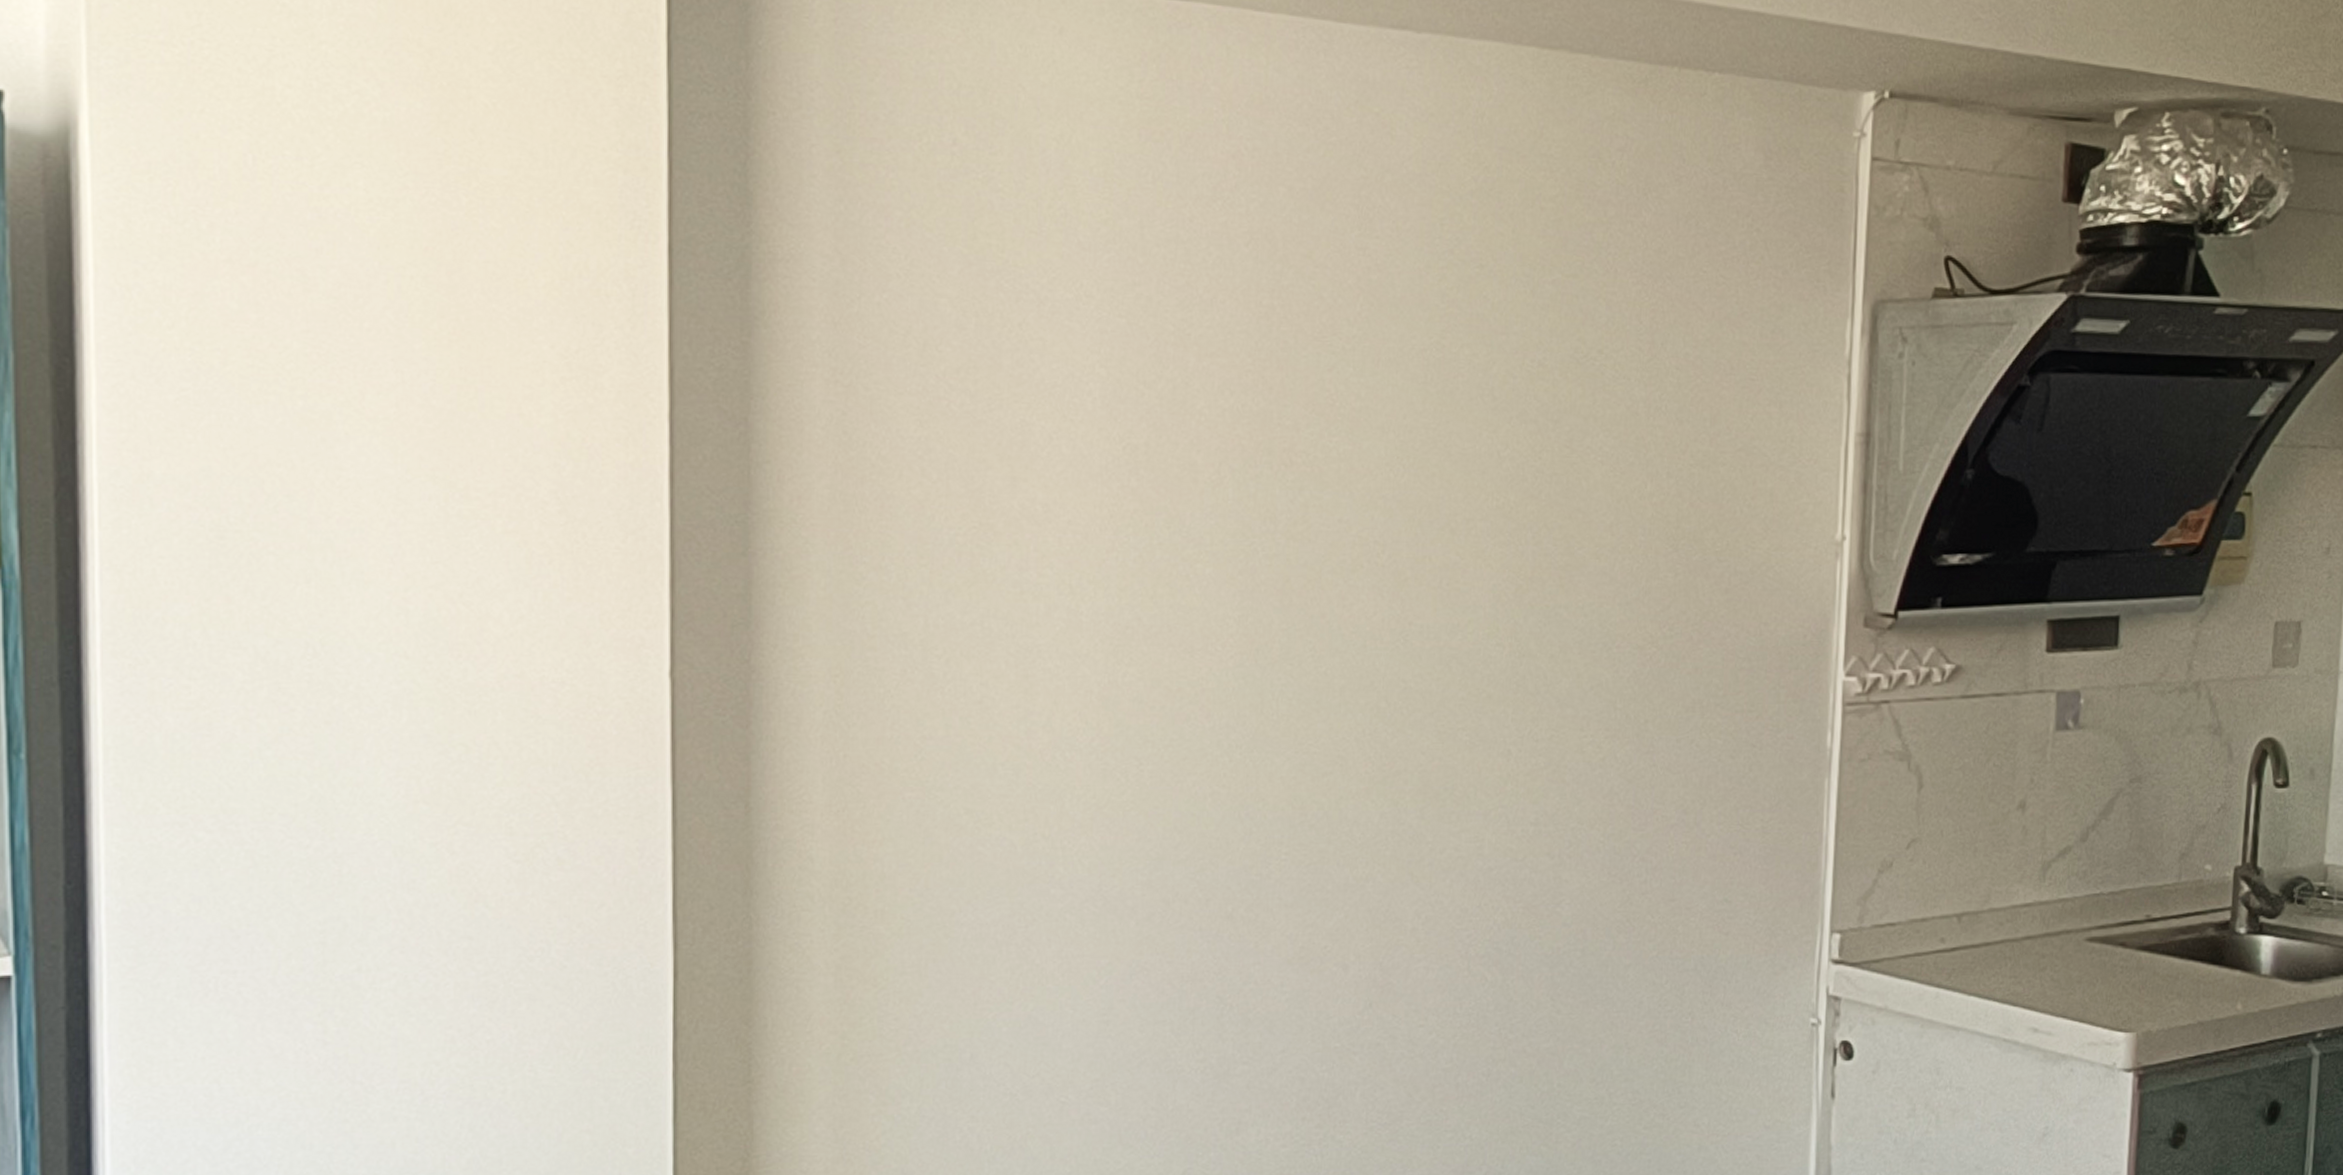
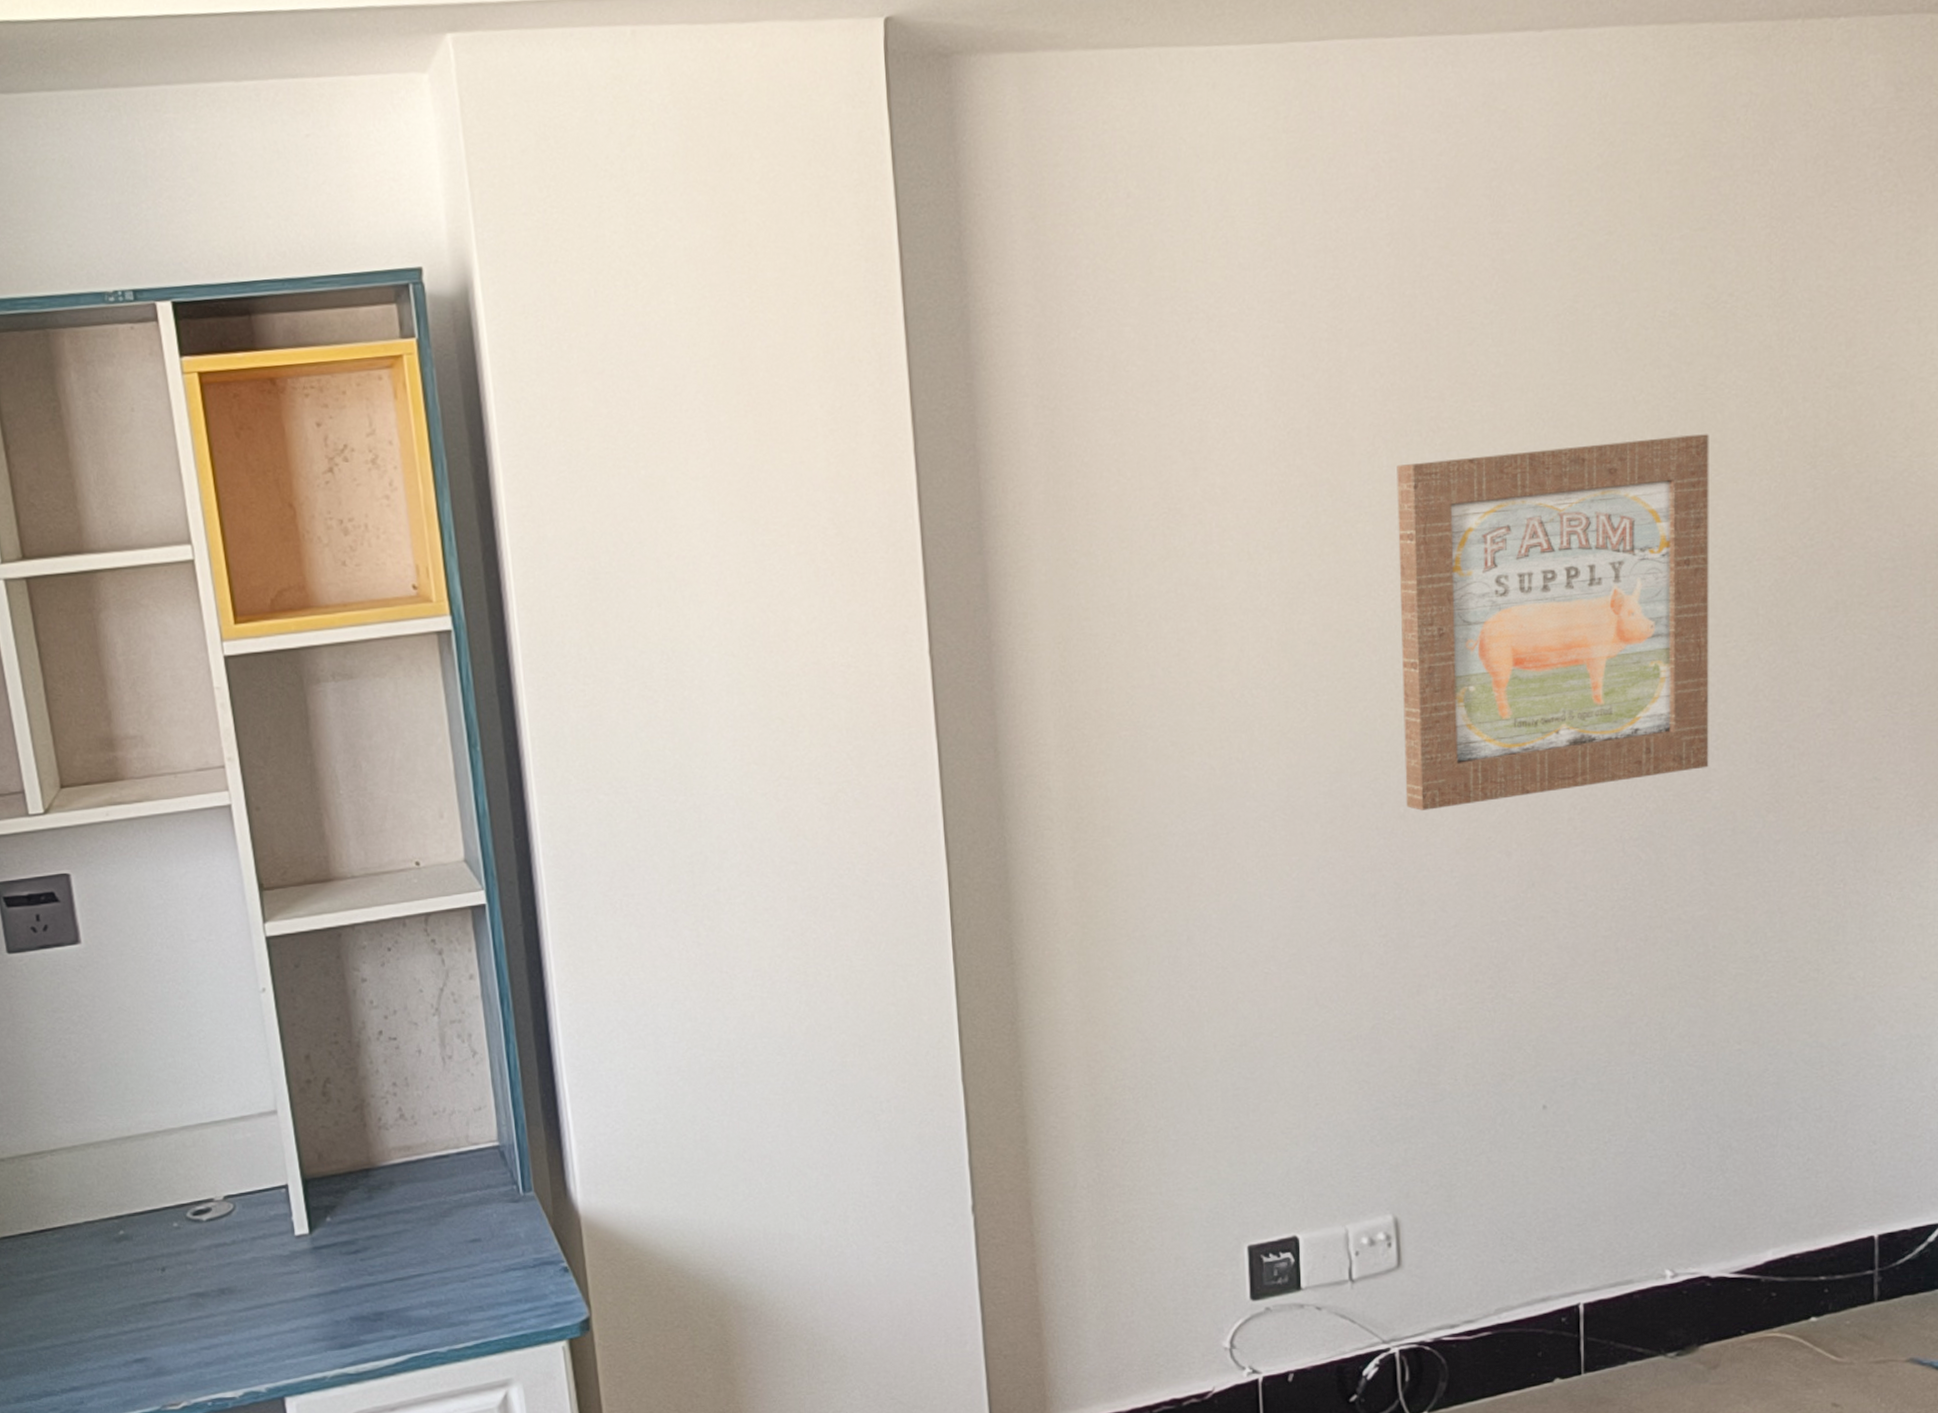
wall art: none [1234,499,1573,910] -> present [1396,434,1709,811]

